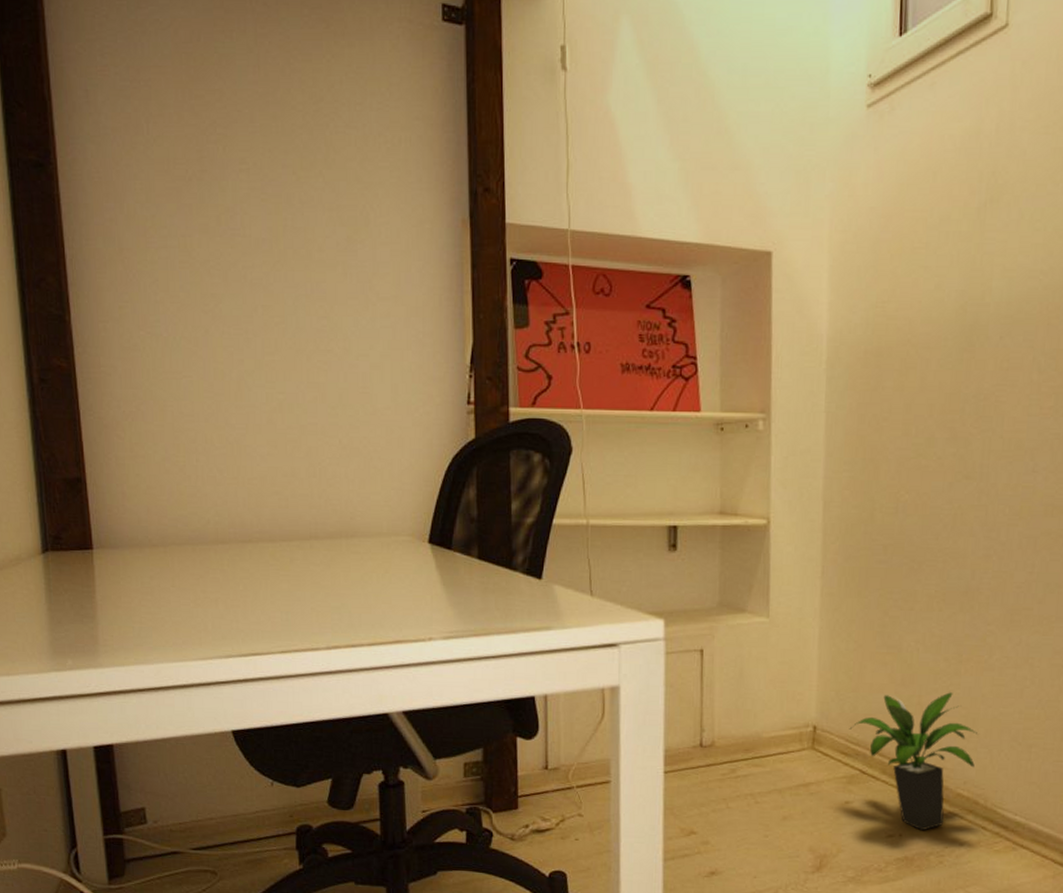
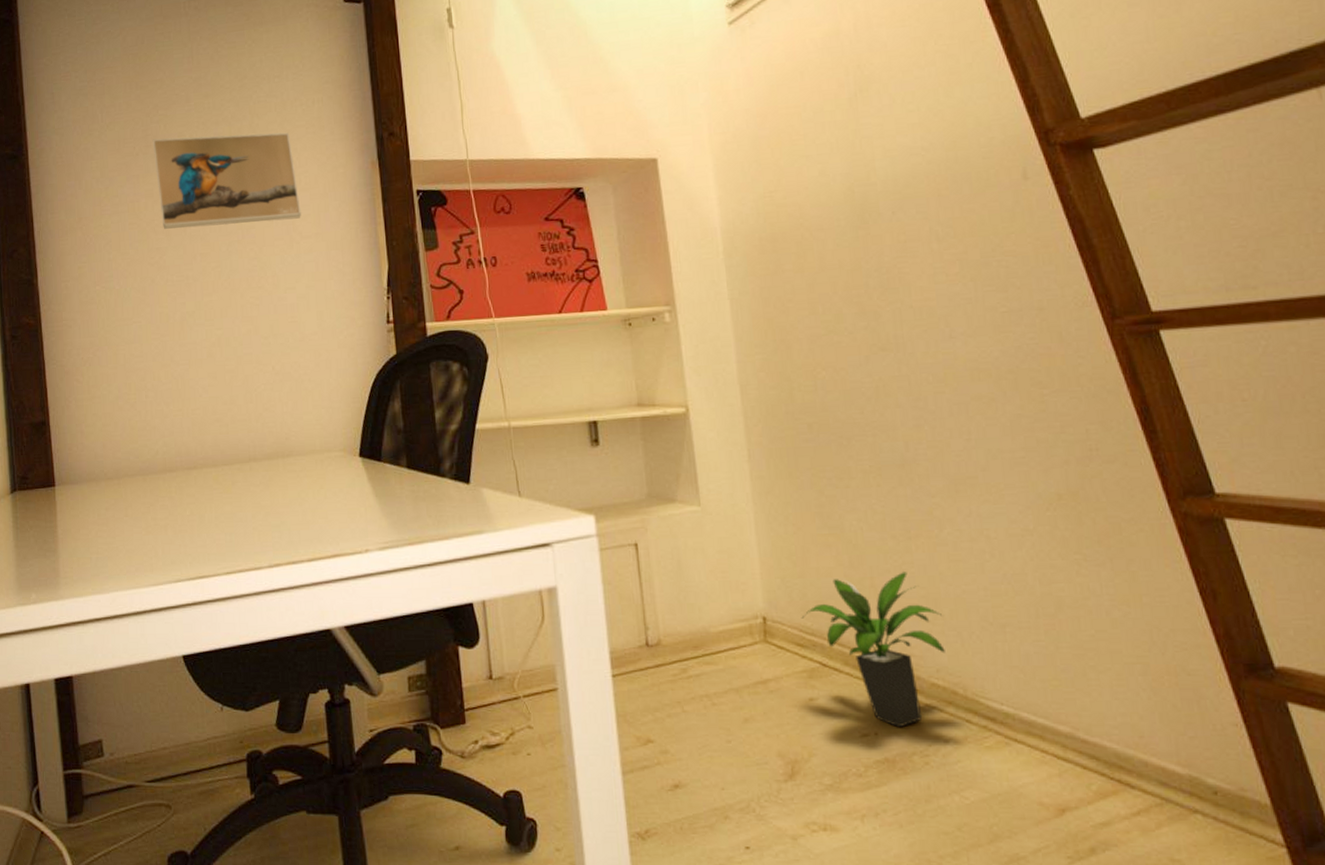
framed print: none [208,162,379,277] -> present [152,132,301,229]

